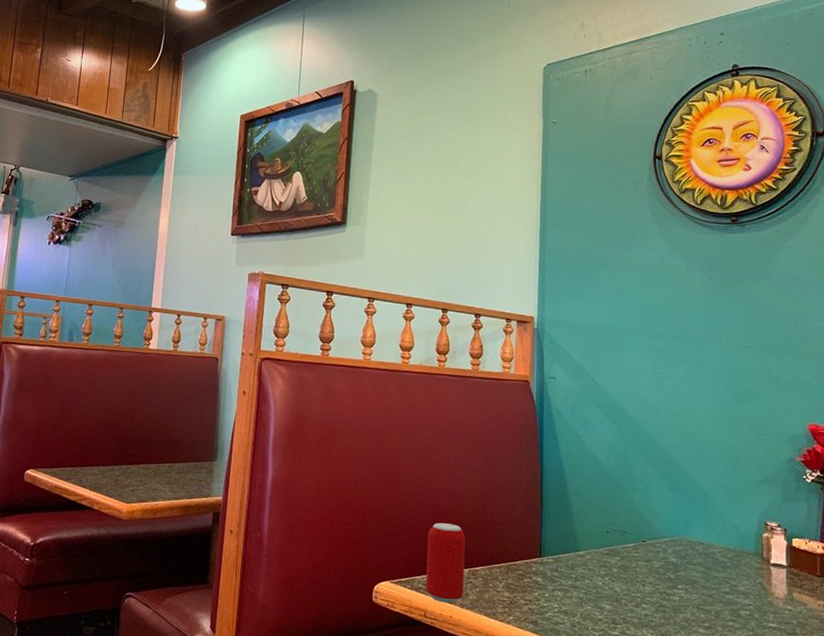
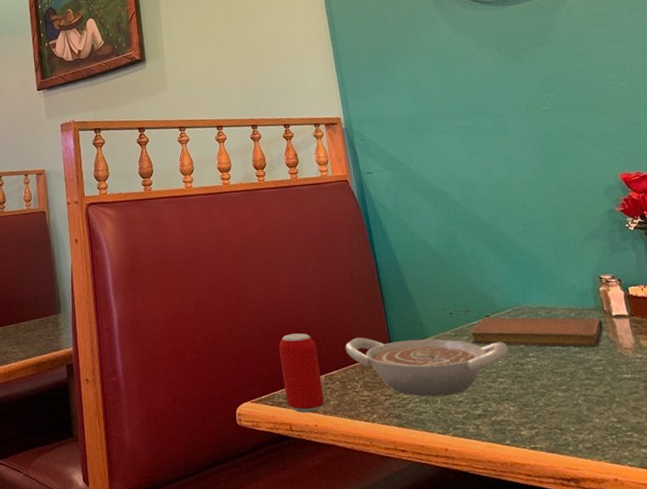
bowl: none [494,539,658,612] -> present [345,337,508,397]
notebook: none [622,542,759,592] -> present [470,317,604,348]

